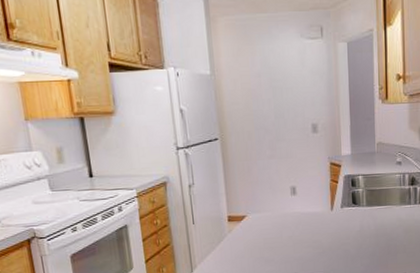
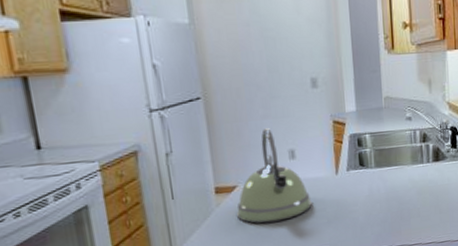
kettle: none [245,167,309,250] -> present [236,128,312,224]

